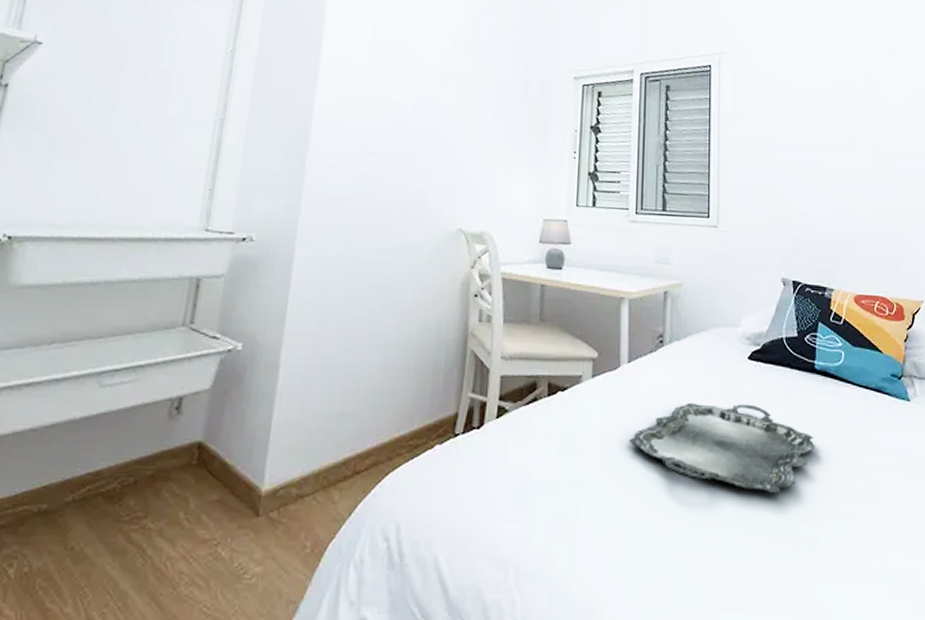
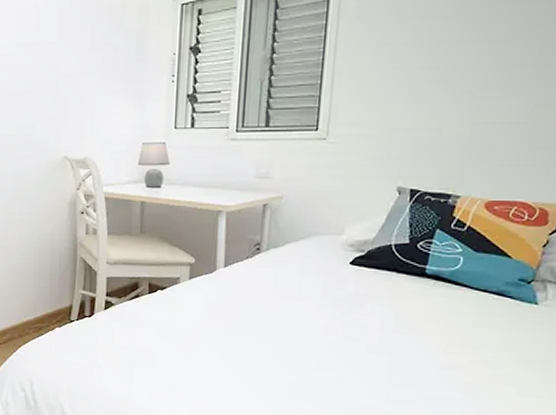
serving tray: present [629,403,815,494] -> none [223,302,416,379]

